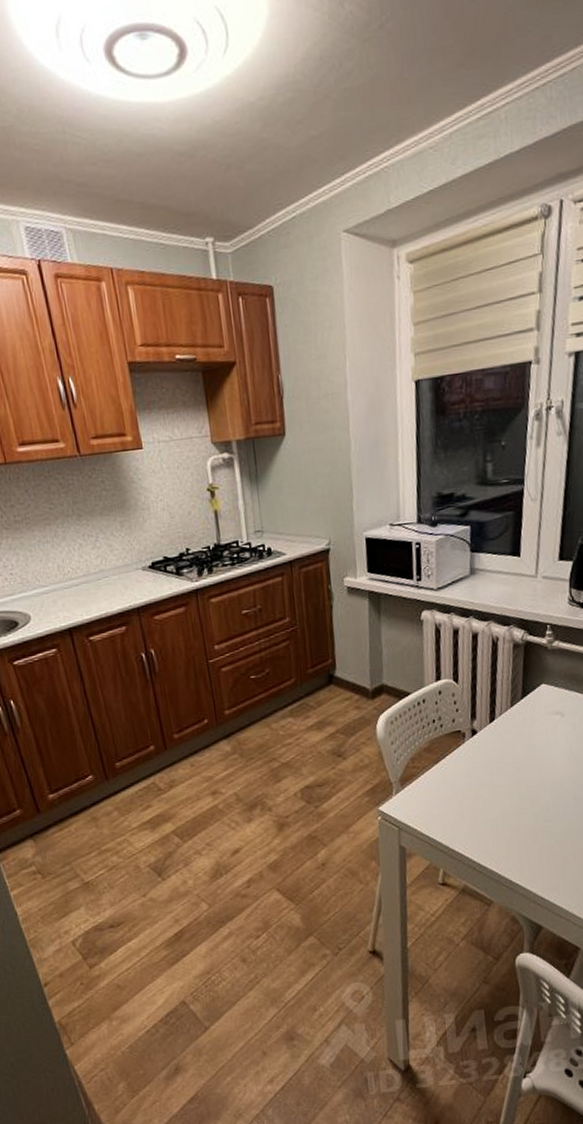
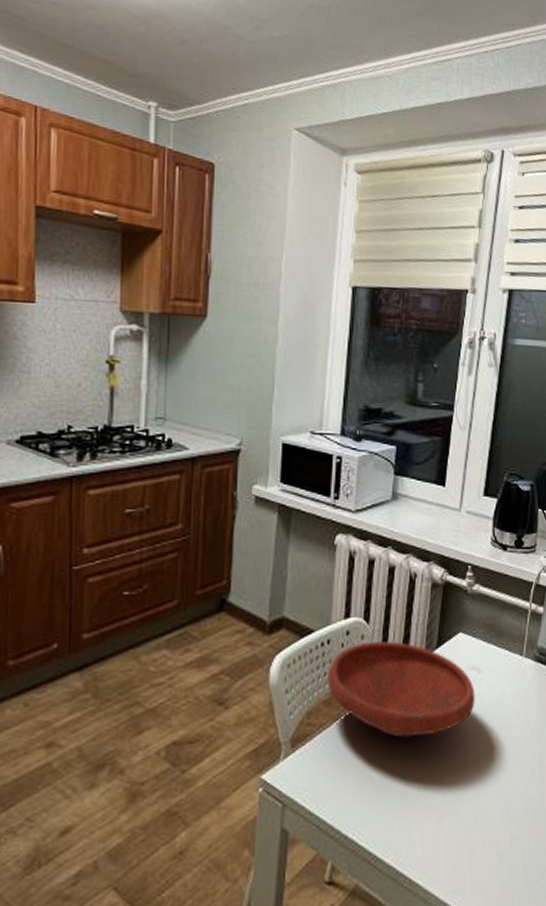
bowl: none [425,696,561,774] -> present [327,641,475,738]

